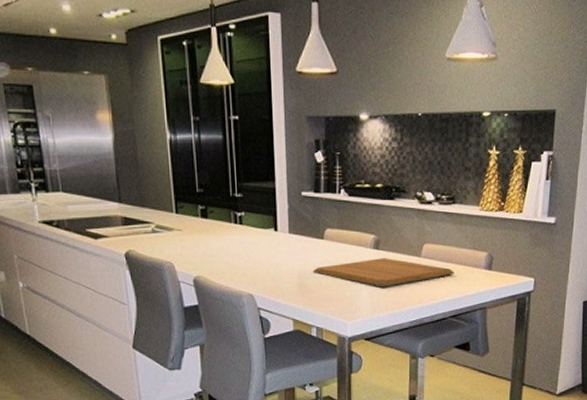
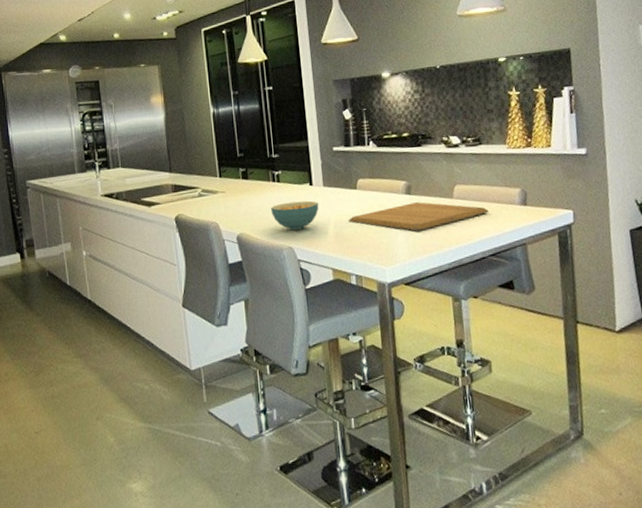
cereal bowl: none [232,247,283,277] -> present [271,200,319,231]

